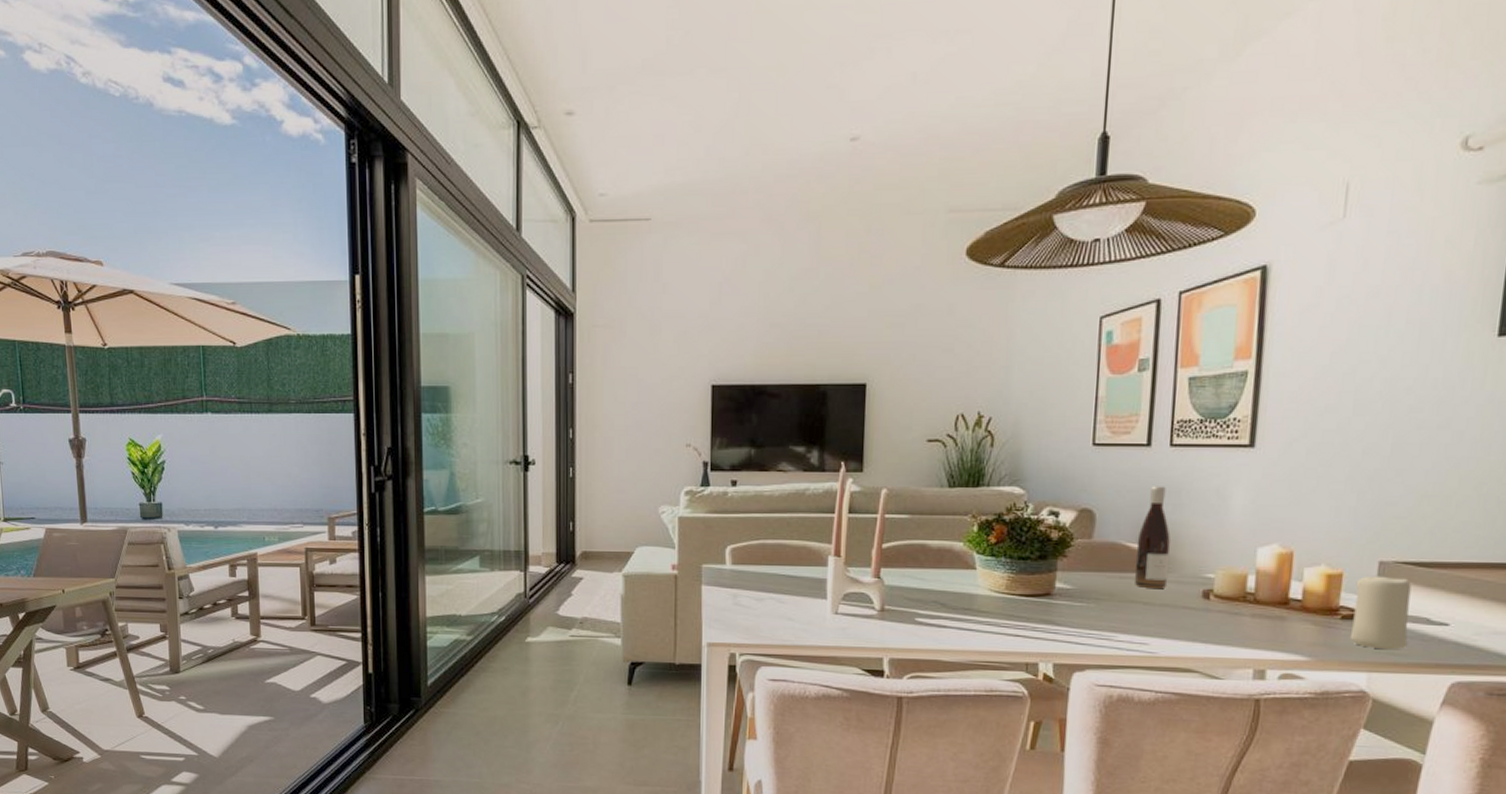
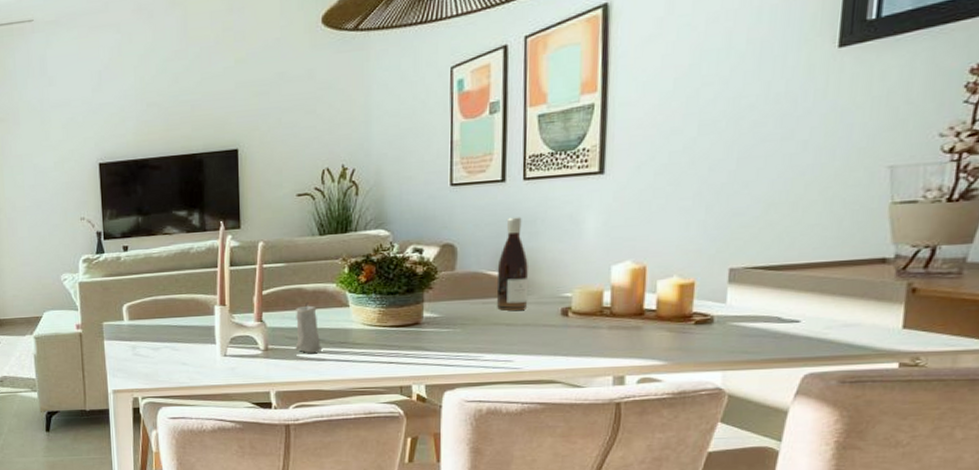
candle: none [914,561,944,618] -> present [295,303,323,353]
candle: present [1349,575,1412,650] -> none [703,281,762,349]

